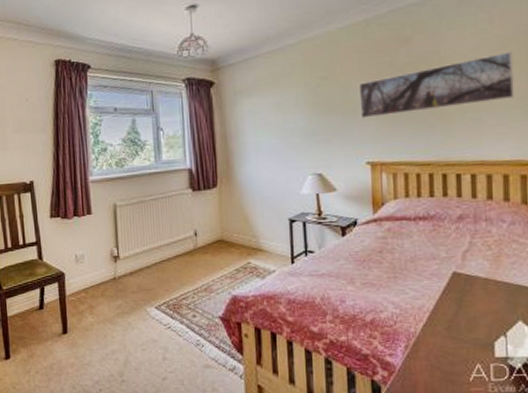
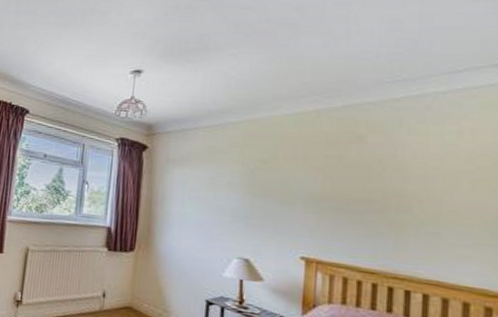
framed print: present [359,51,514,119] -> none [300,168,484,219]

